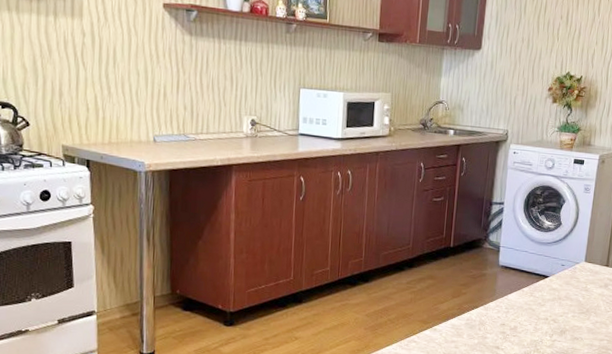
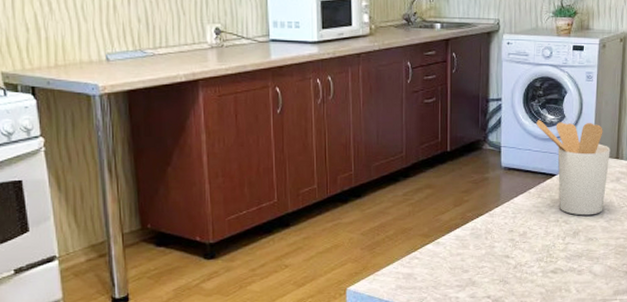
utensil holder: none [534,225,602,317] -> present [536,120,610,216]

